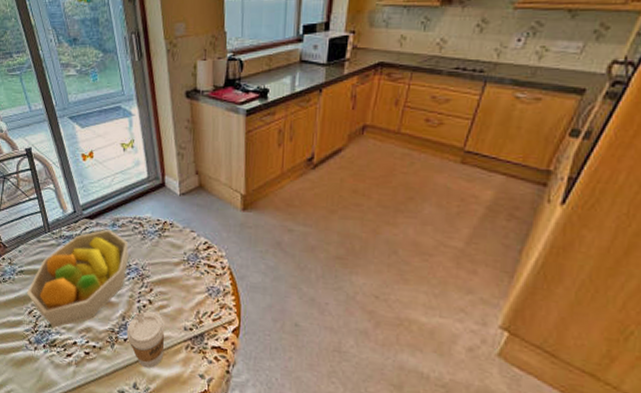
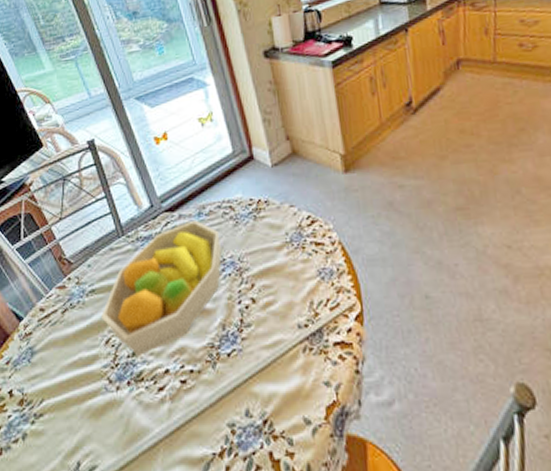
coffee cup: present [126,311,166,369] -> none [229,313,278,387]

